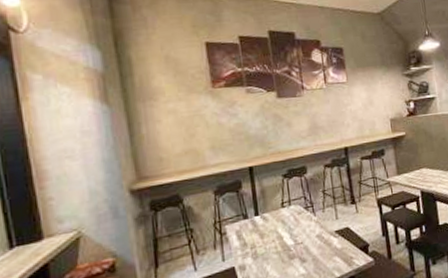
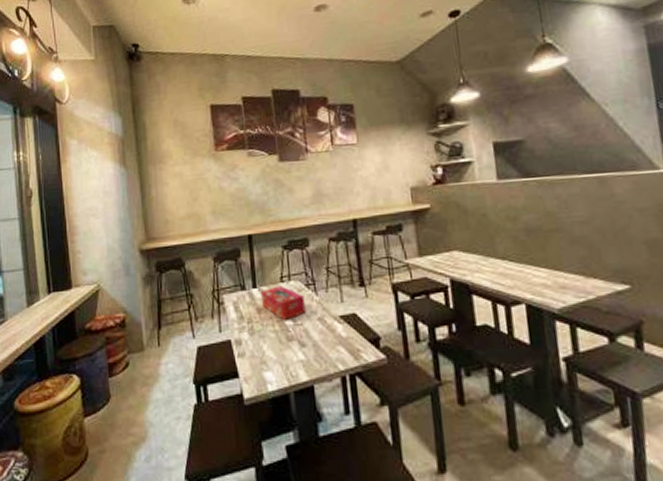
tissue box: none [264,210,305,241] -> present [261,285,306,320]

